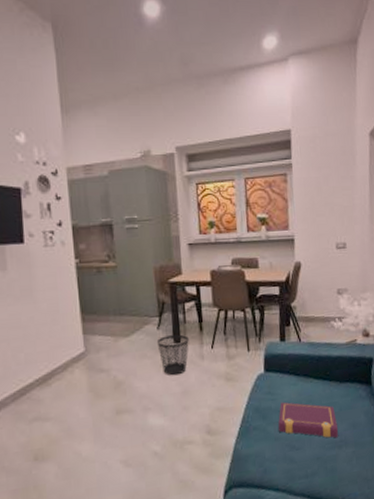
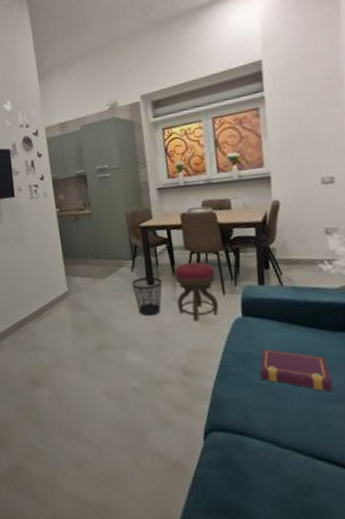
stool: none [202,319,244,379] -> present [174,262,219,322]

